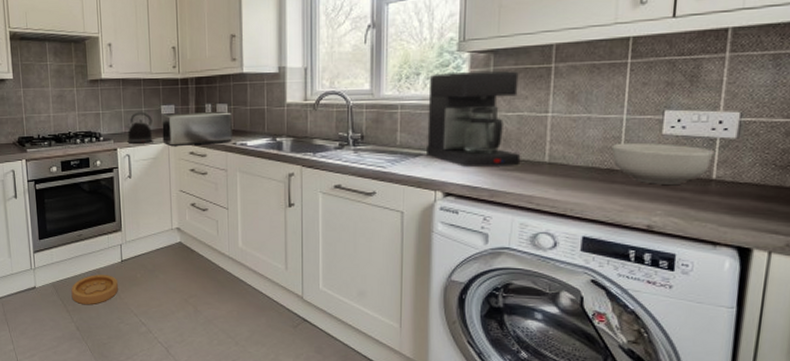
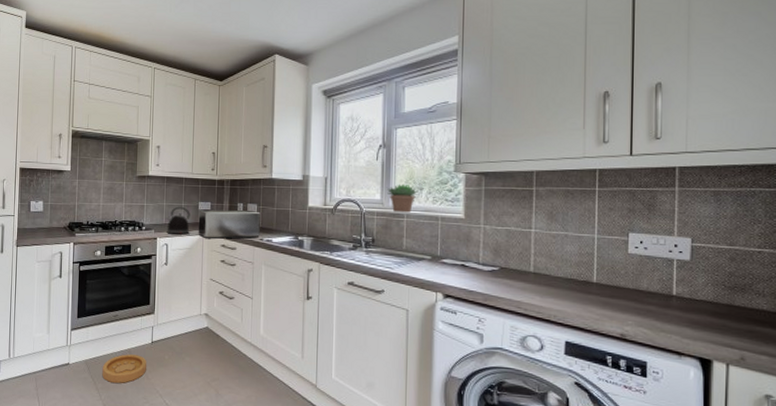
succulent plant: none [378,69,413,103] -> present [387,183,417,213]
coffee maker: present [427,71,521,167] -> none [429,189,510,274]
bowl: present [611,142,714,184] -> none [586,259,673,298]

